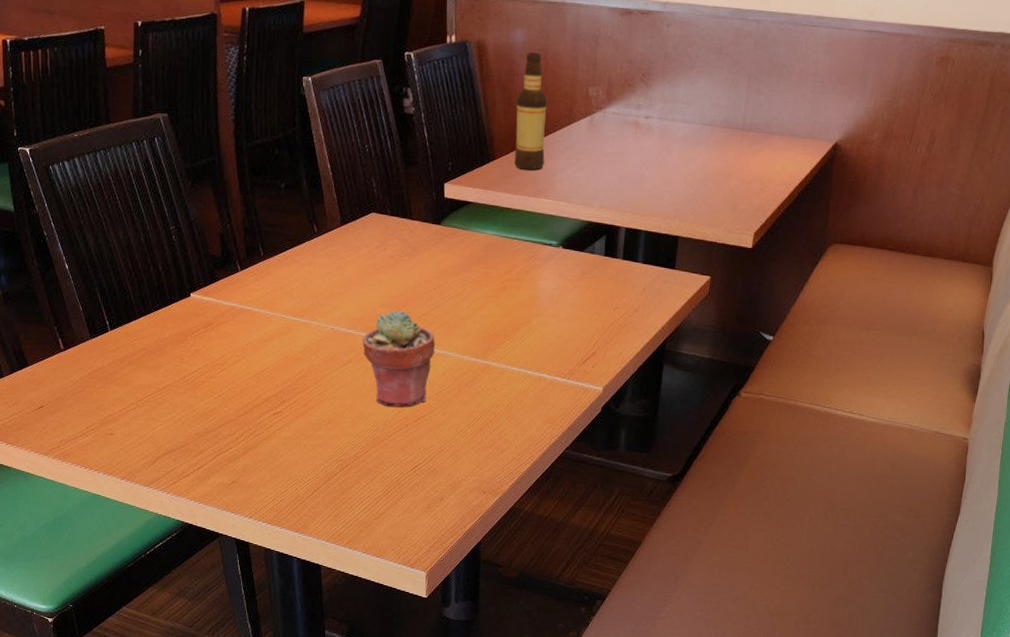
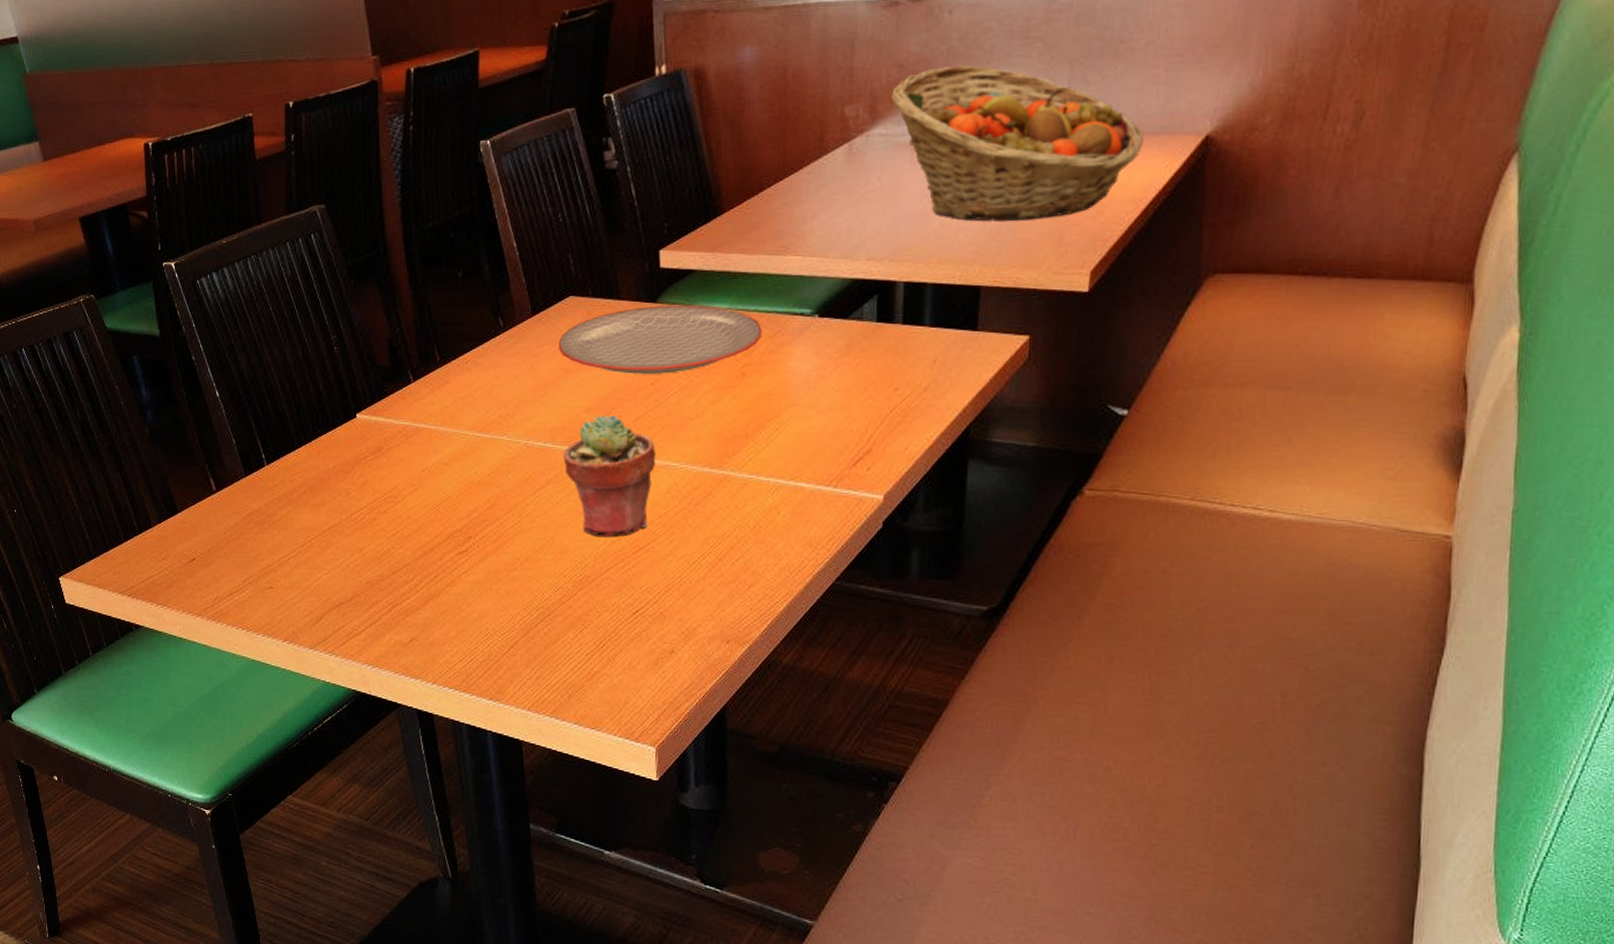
plate: none [361,227,520,282] -> present [558,304,762,374]
bottle: present [514,52,547,170] -> none [748,71,789,222]
fruit basket: none [623,67,795,191] -> present [891,64,1144,221]

